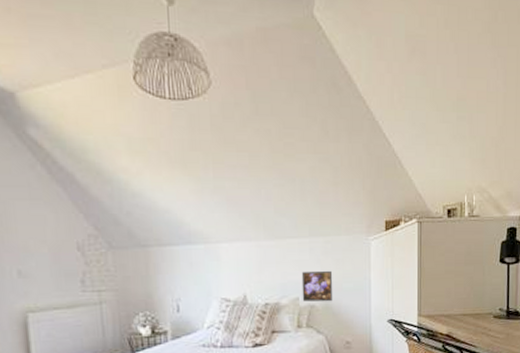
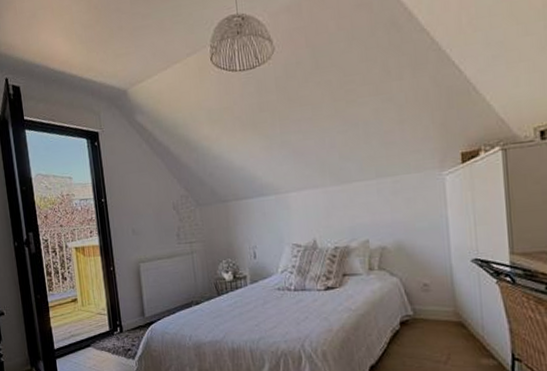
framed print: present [301,270,333,302] -> none [370,210,406,244]

